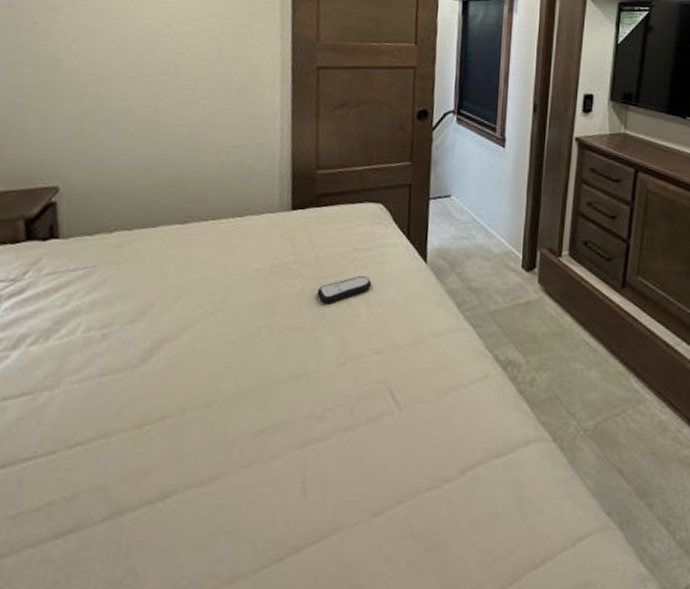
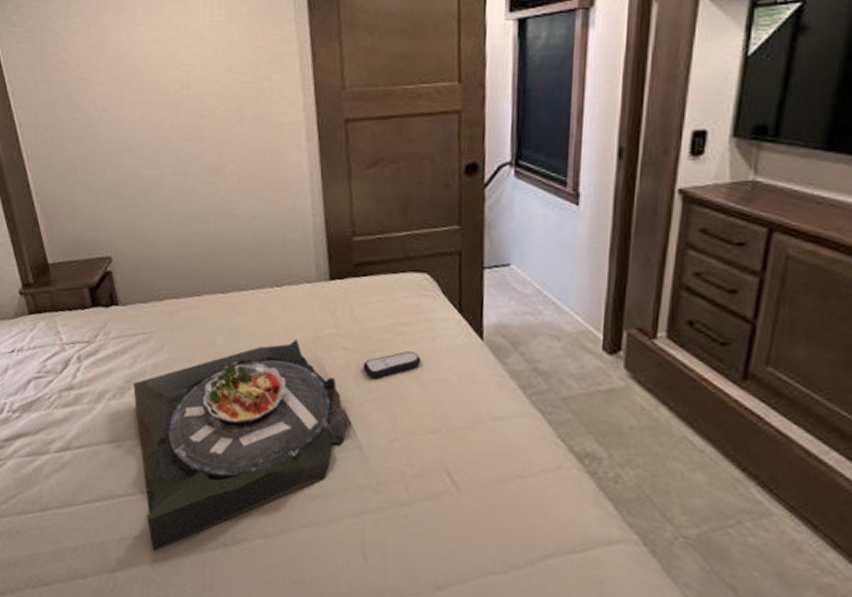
serving tray: none [56,268,298,524] -> present [133,339,348,552]

